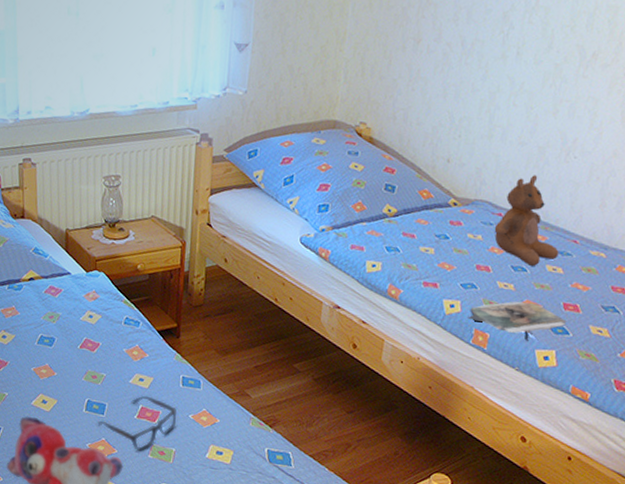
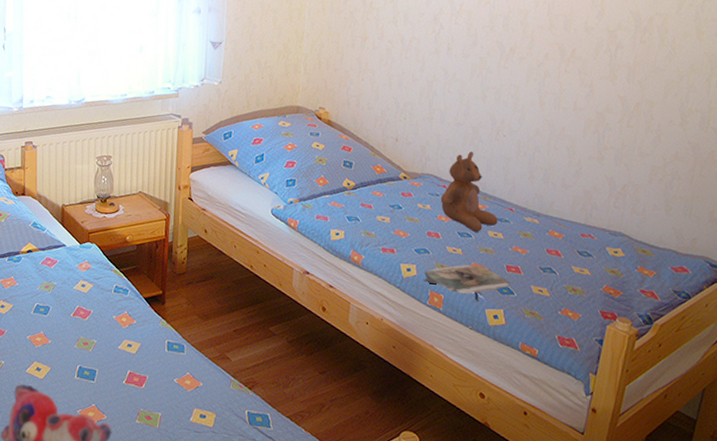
eyeglasses: present [97,395,177,451] -> none [88,361,162,416]

